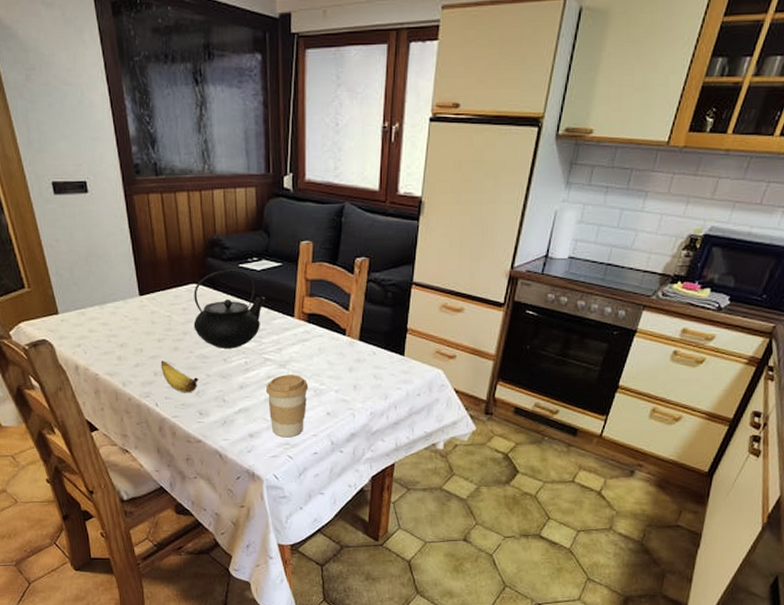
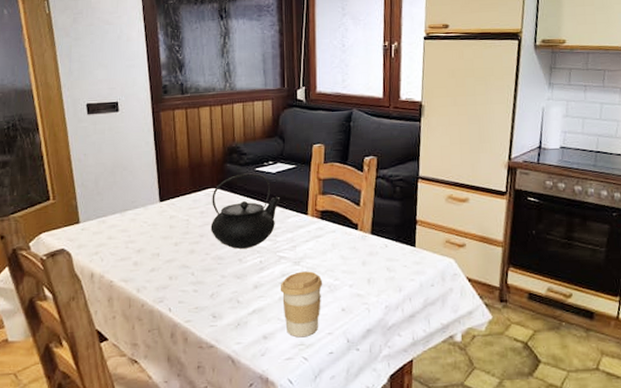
banana: present [160,360,198,393] -> none [176,264,213,296]

